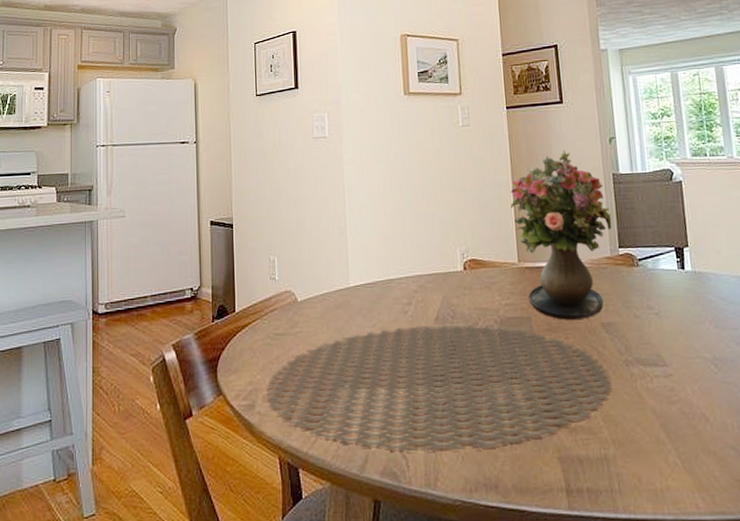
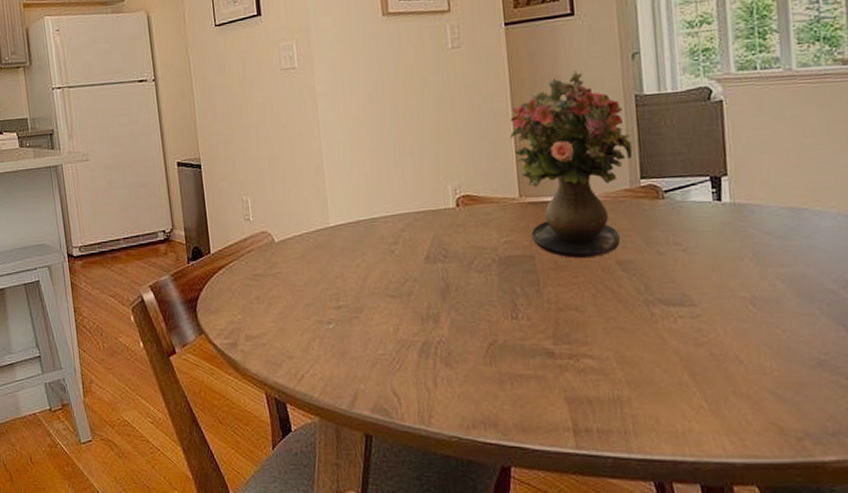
place mat: present [266,324,612,452] -> none [248,264,628,390]

